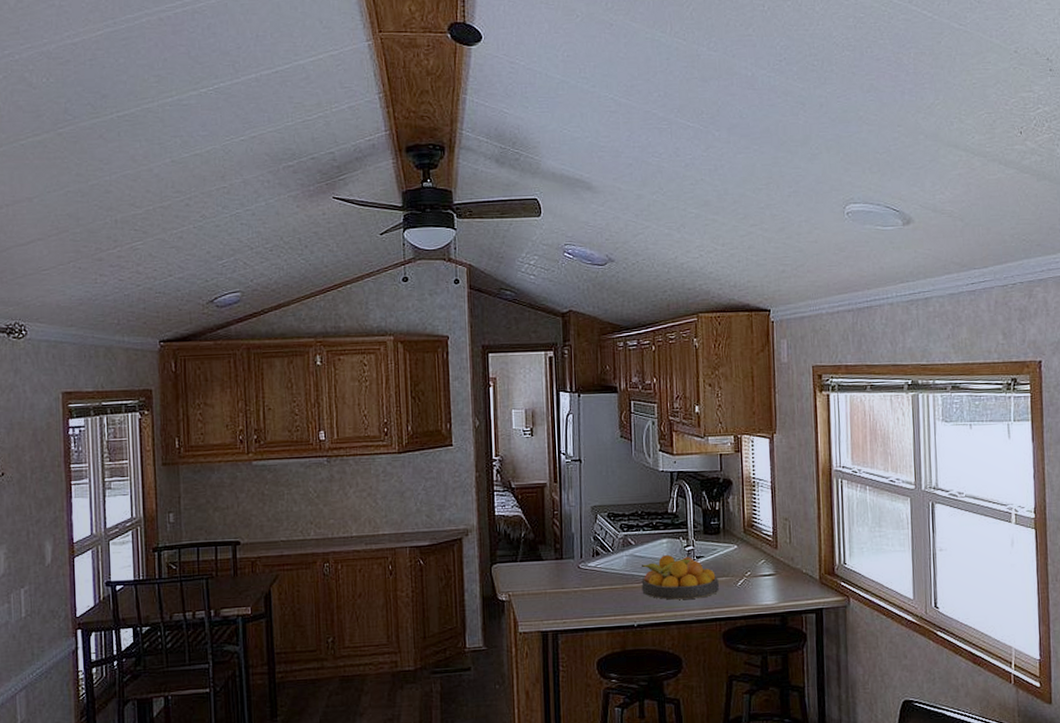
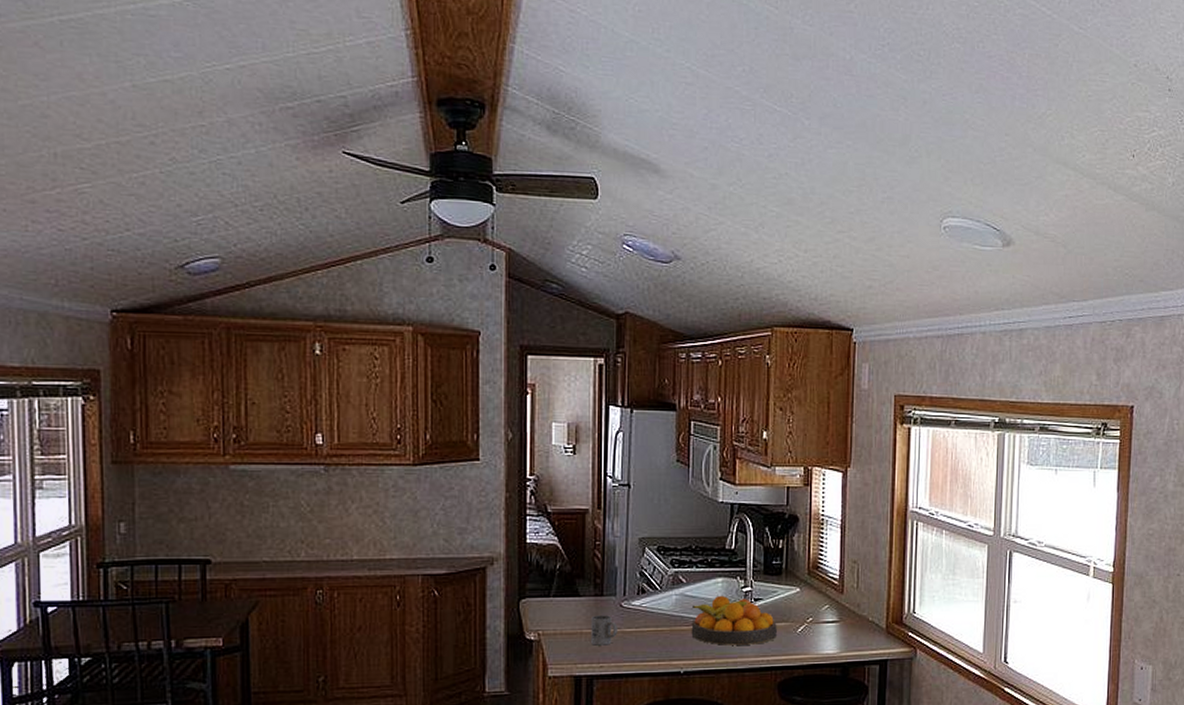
mug: none [553,576,577,604] -> present [591,615,618,646]

